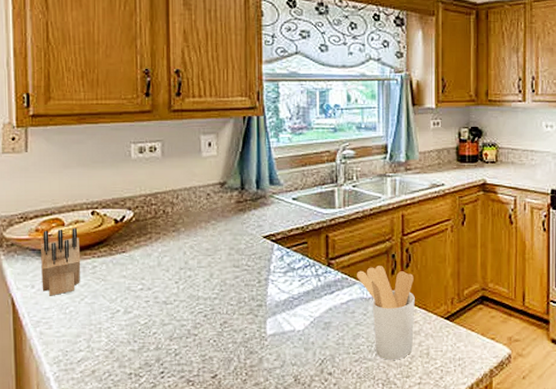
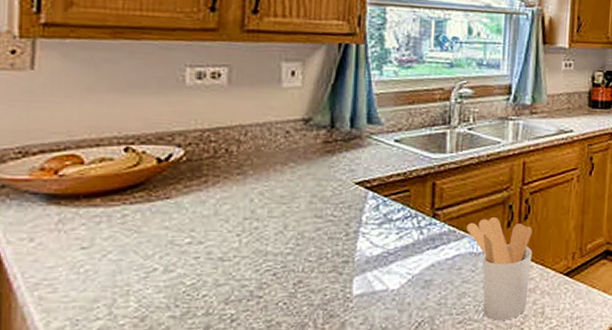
knife block: present [41,227,81,296] -> none [45,166,106,252]

